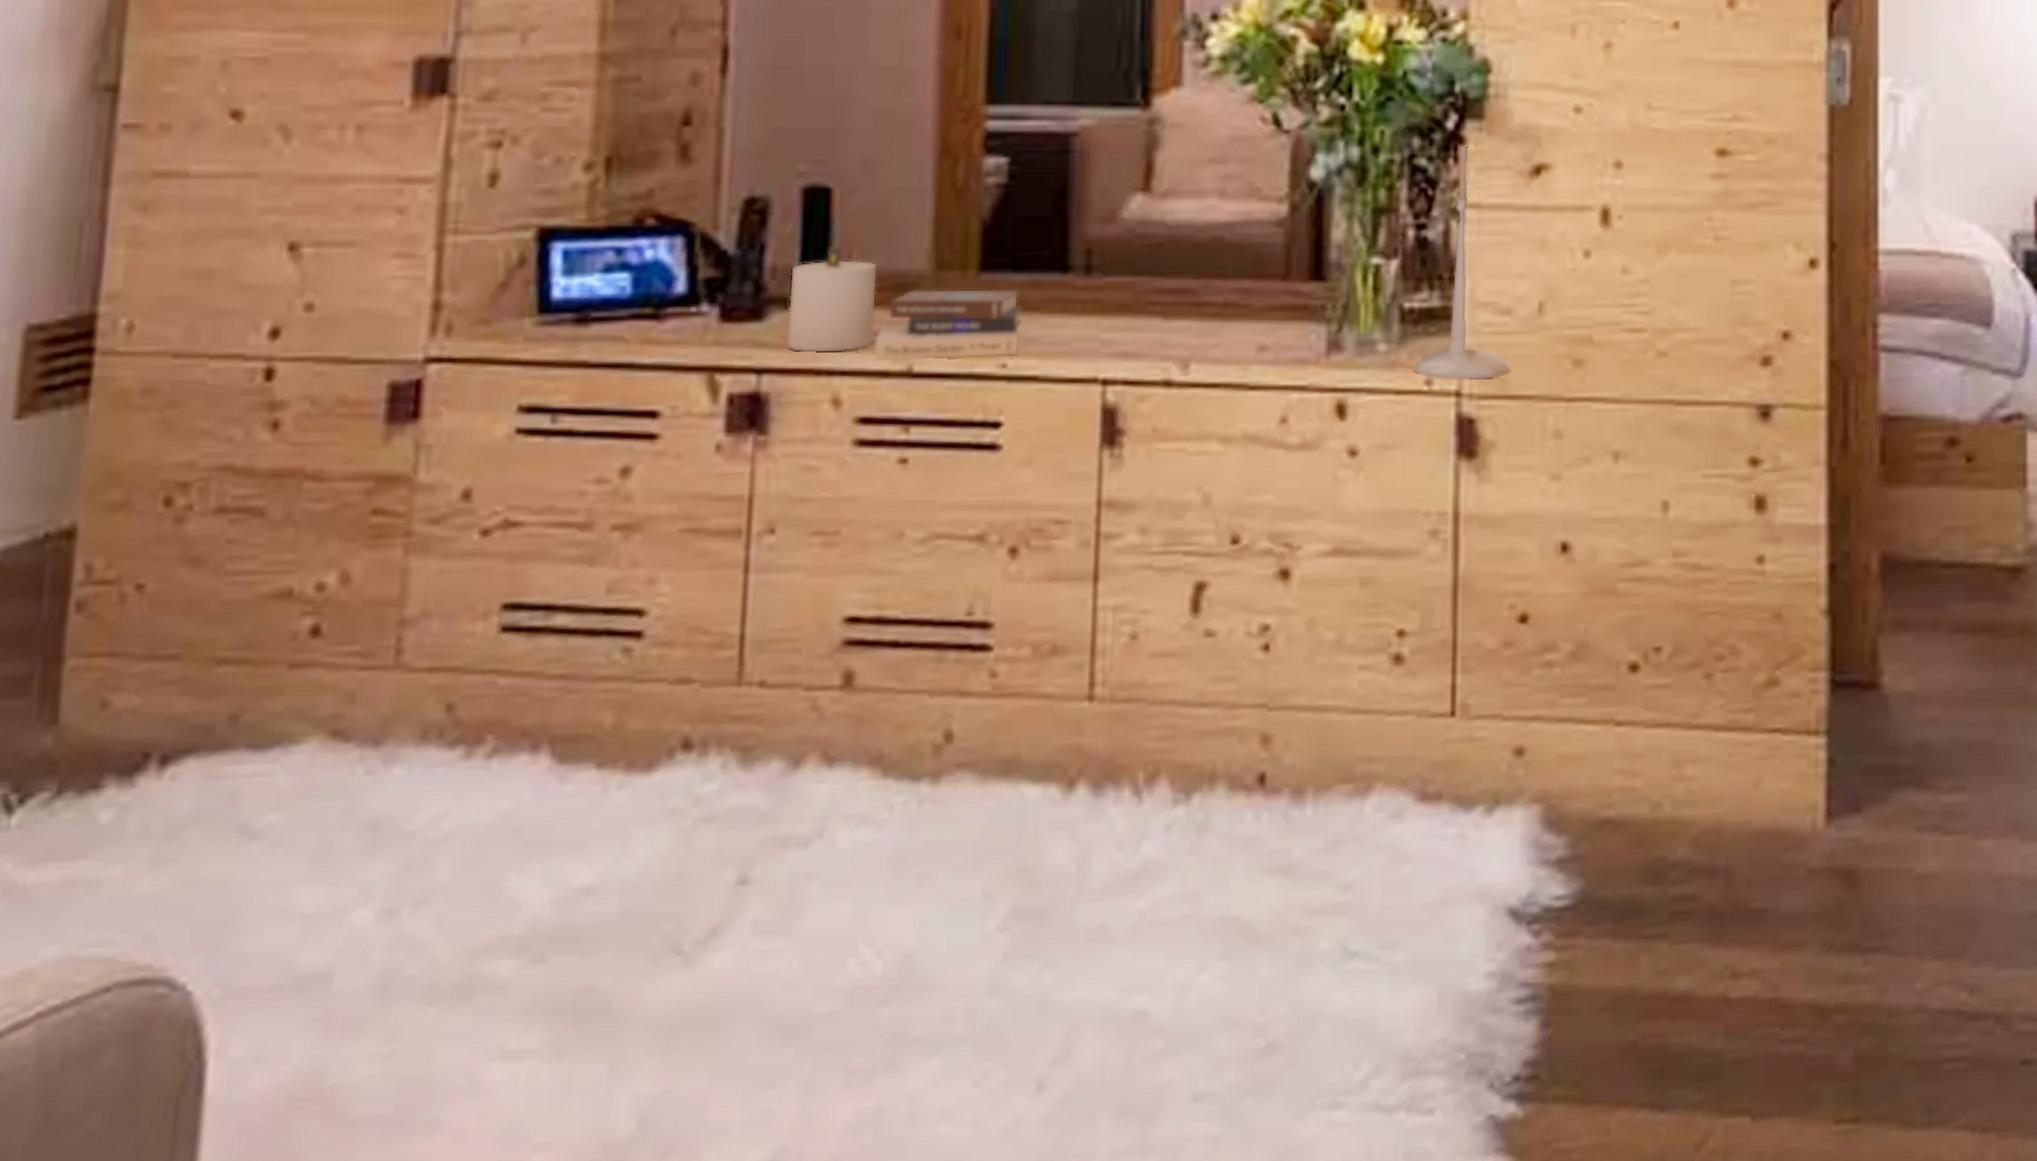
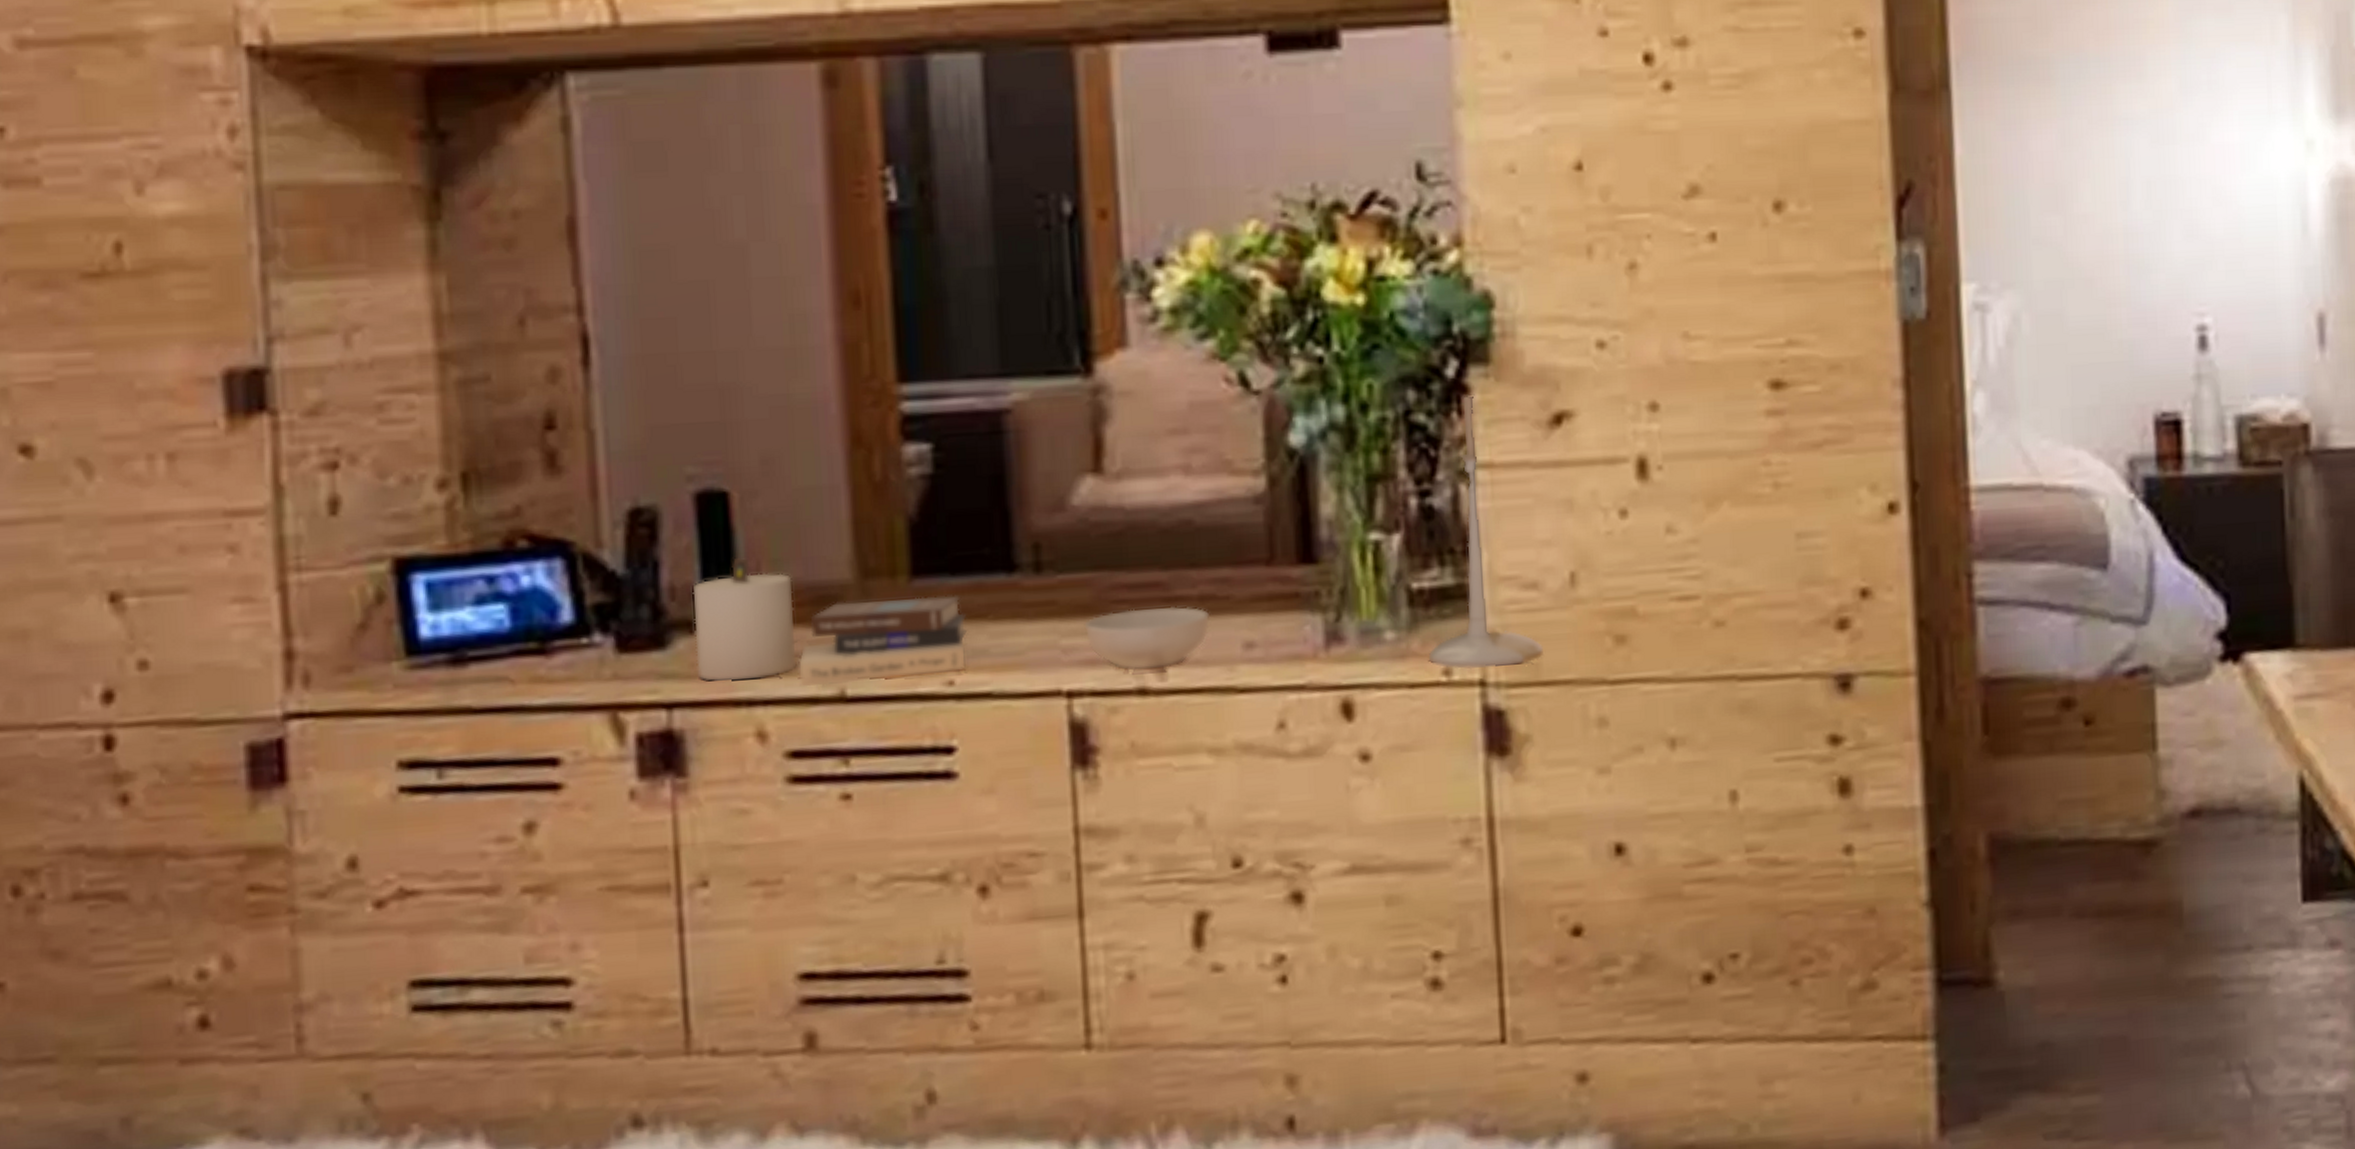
bowl: none [1122,310,1231,365] -> present [1084,606,1211,671]

